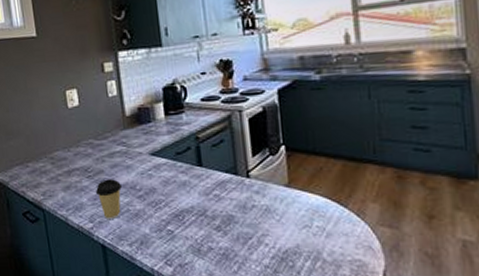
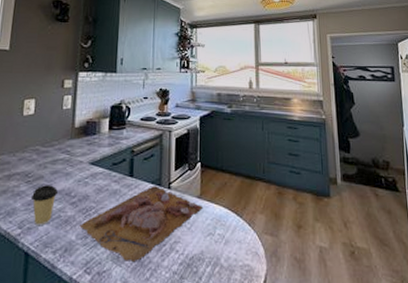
cutting board: none [151,175,295,254] -> present [79,186,204,261]

